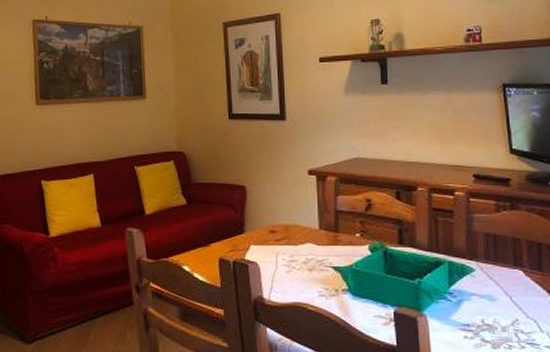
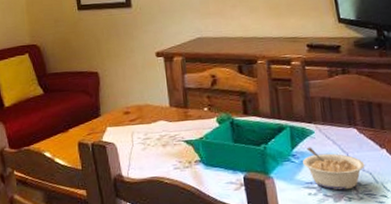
legume: none [460,286,530,337] -> present [303,147,365,191]

